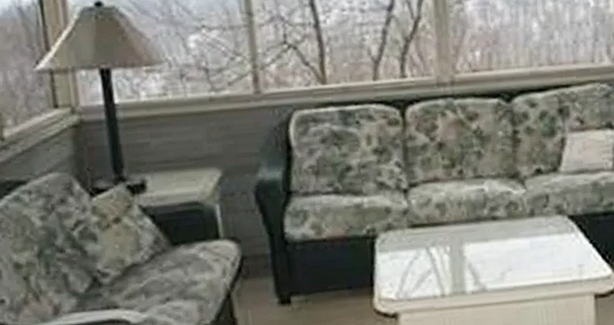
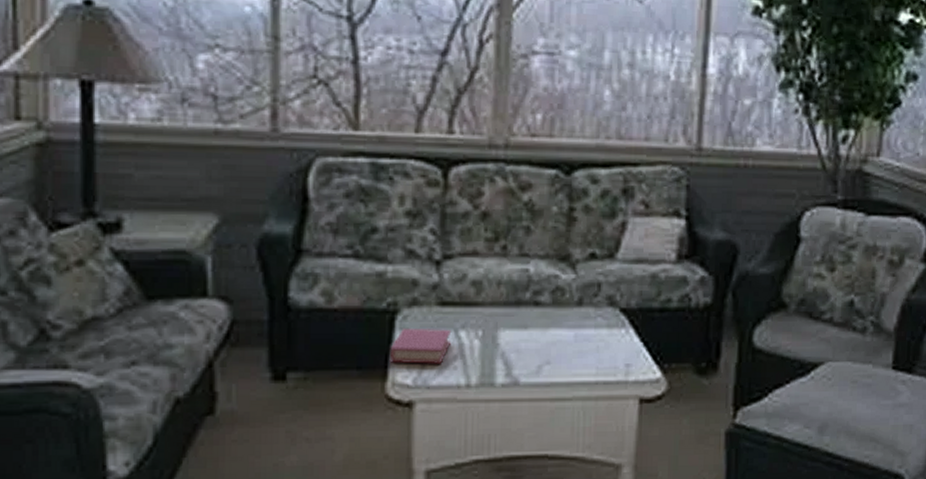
book: none [373,248,424,281] -> present [389,327,452,365]

